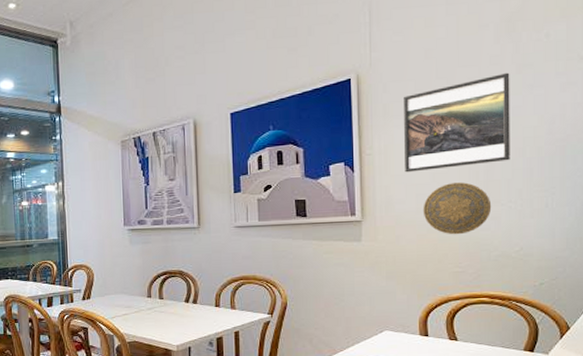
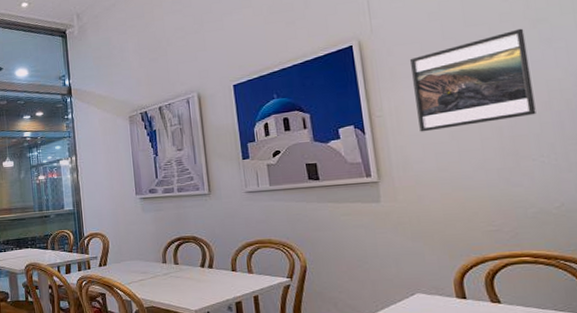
decorative plate: present [423,182,492,235] -> none [444,139,522,193]

